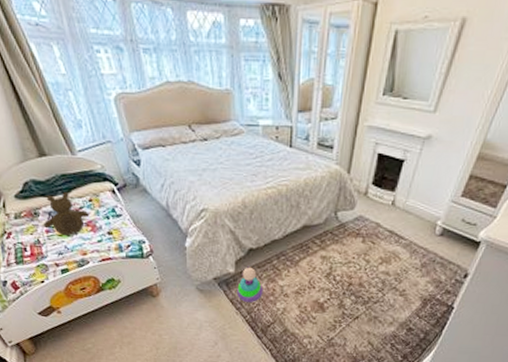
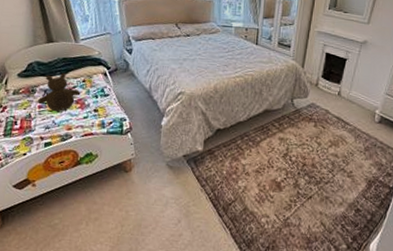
stacking toy: present [237,267,263,302] -> none [203,145,227,180]

